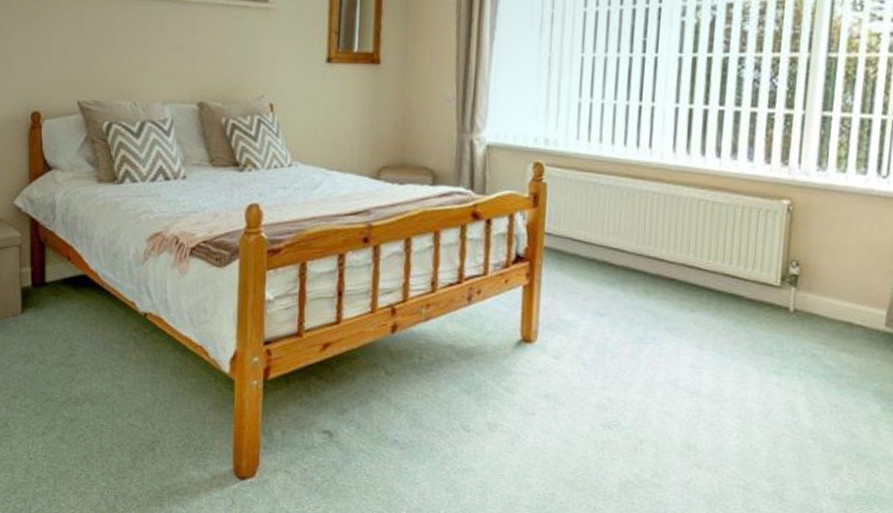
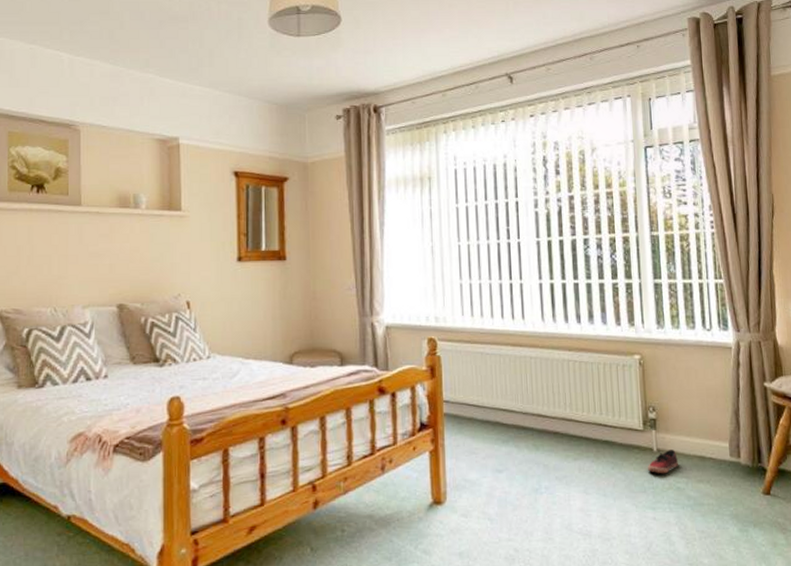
shoe: none [779,311,819,338] -> present [648,450,678,474]

